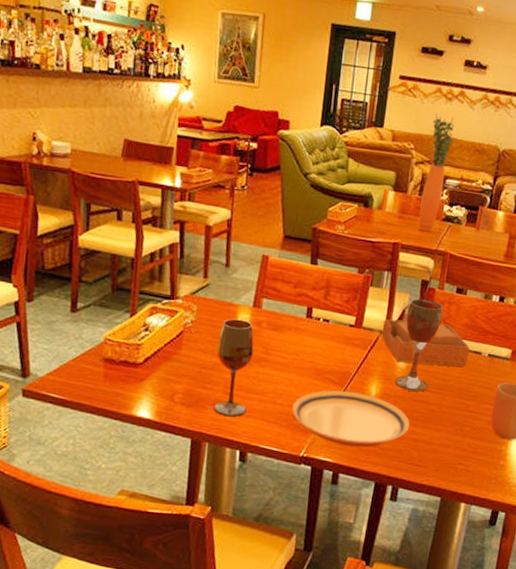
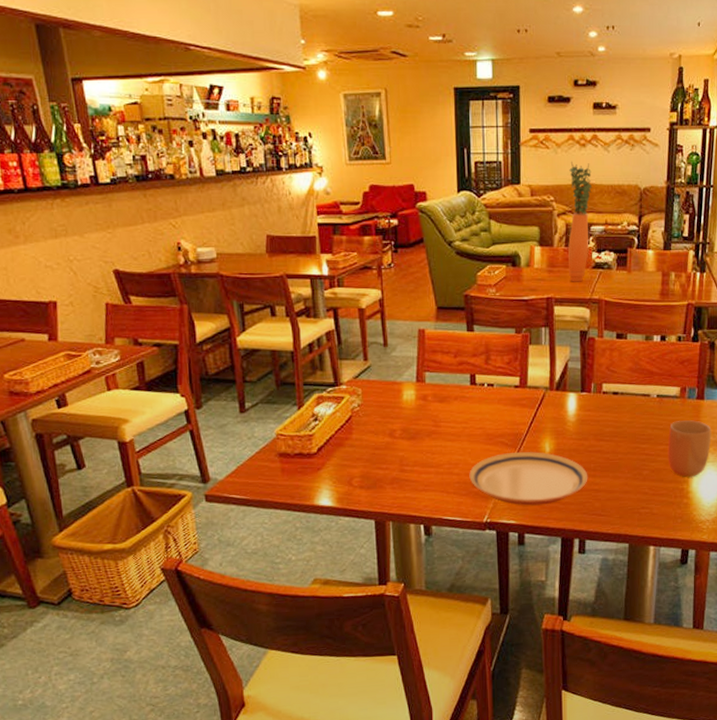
wine glass: present [214,319,255,417] -> none [387,396,425,494]
napkin holder: present [381,319,470,368] -> none [547,371,638,416]
cup: present [394,298,444,392] -> none [567,349,607,443]

